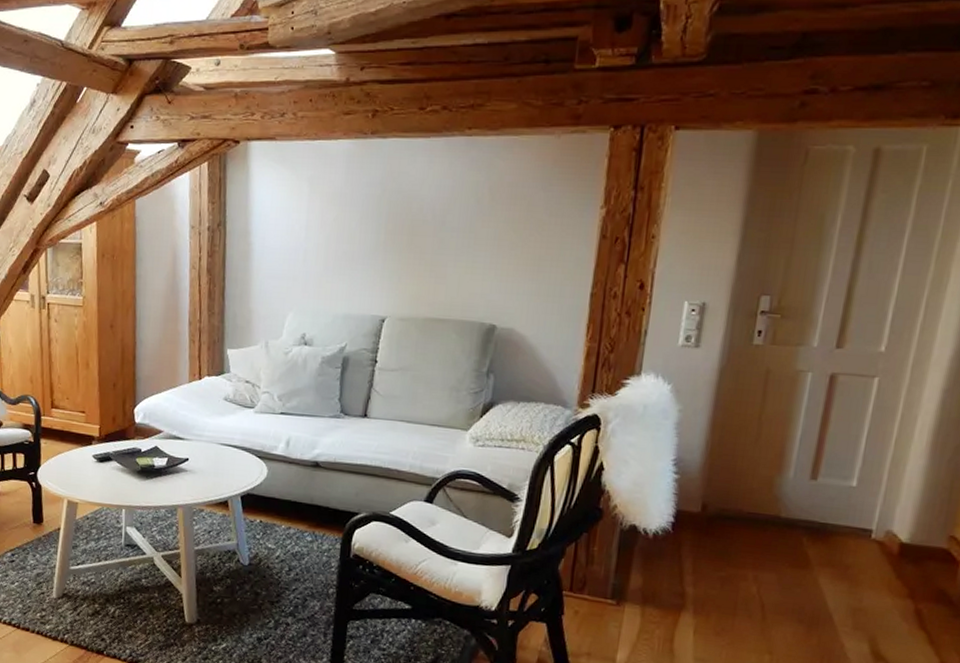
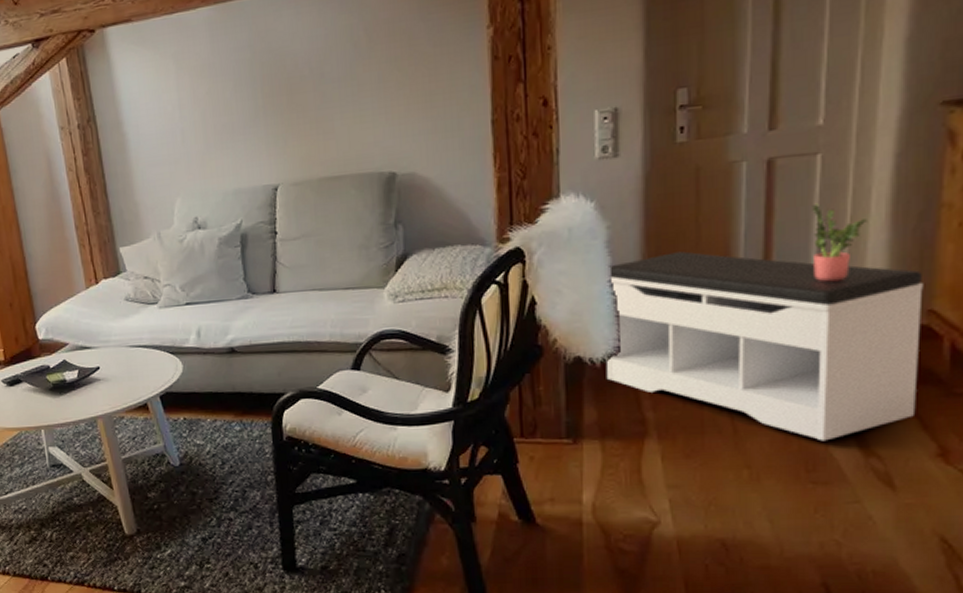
bench: none [656,443,950,641] -> present [606,251,923,441]
potted plant: none [855,422,910,496] -> present [812,203,867,282]

